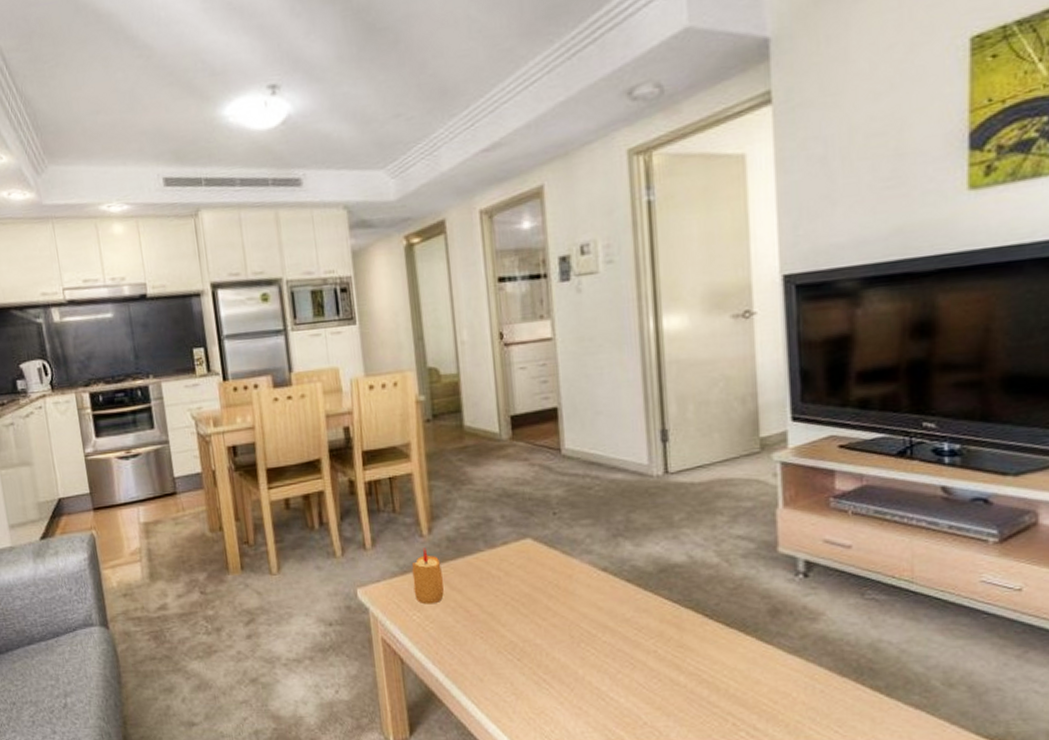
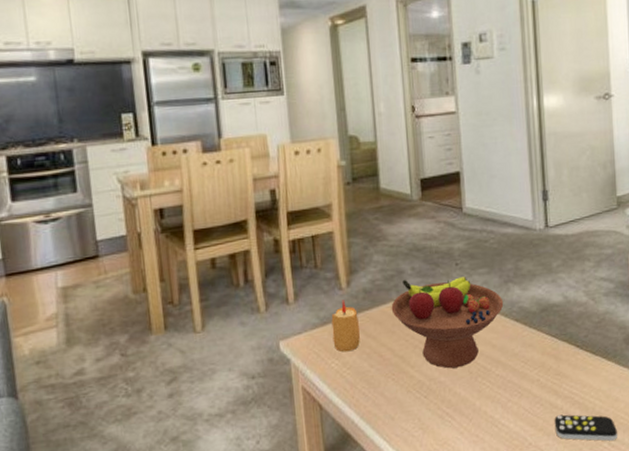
fruit bowl: none [478,528,612,631] -> present [391,276,504,369]
remote control: none [675,693,760,730] -> present [554,414,618,441]

